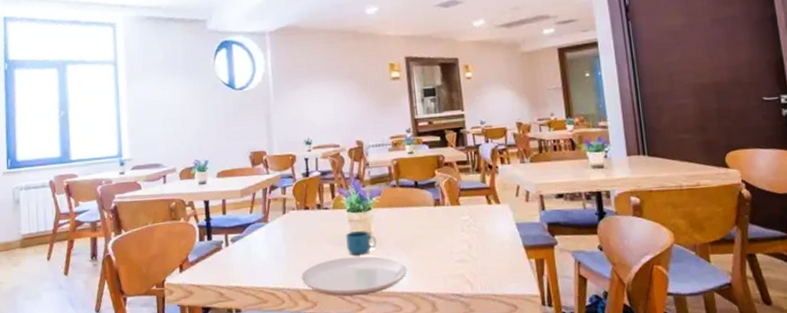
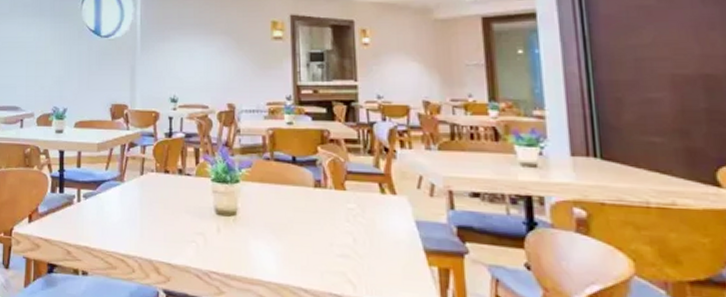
plate: present [301,256,407,296] -> none [154,231,277,278]
cup: present [346,231,376,255] -> none [208,204,242,232]

